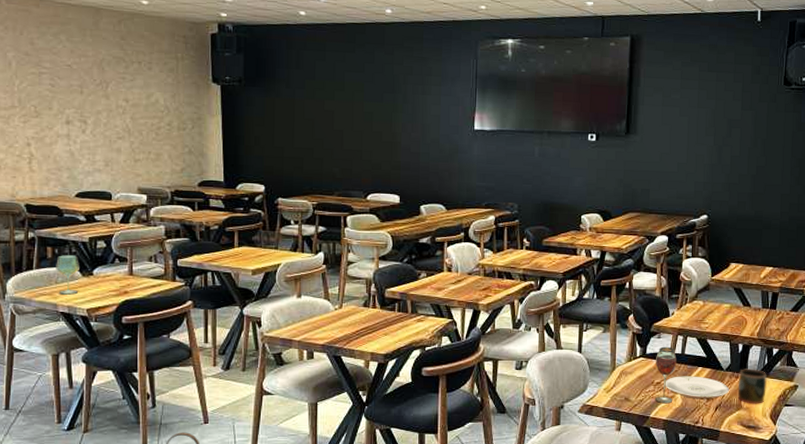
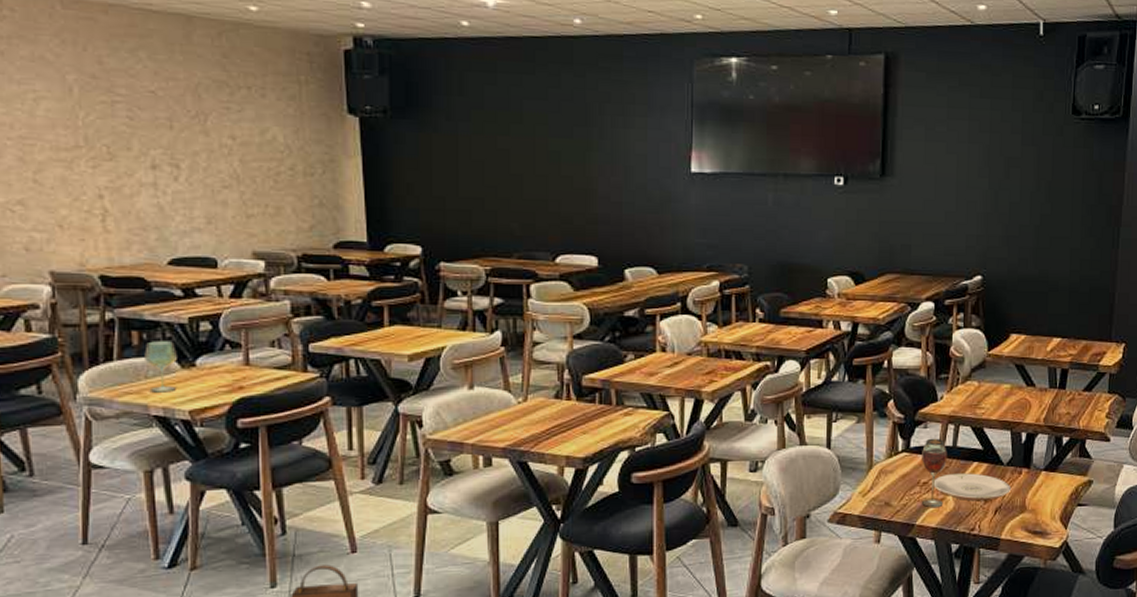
mug: present [737,369,768,404] -> none [1021,462,1057,505]

